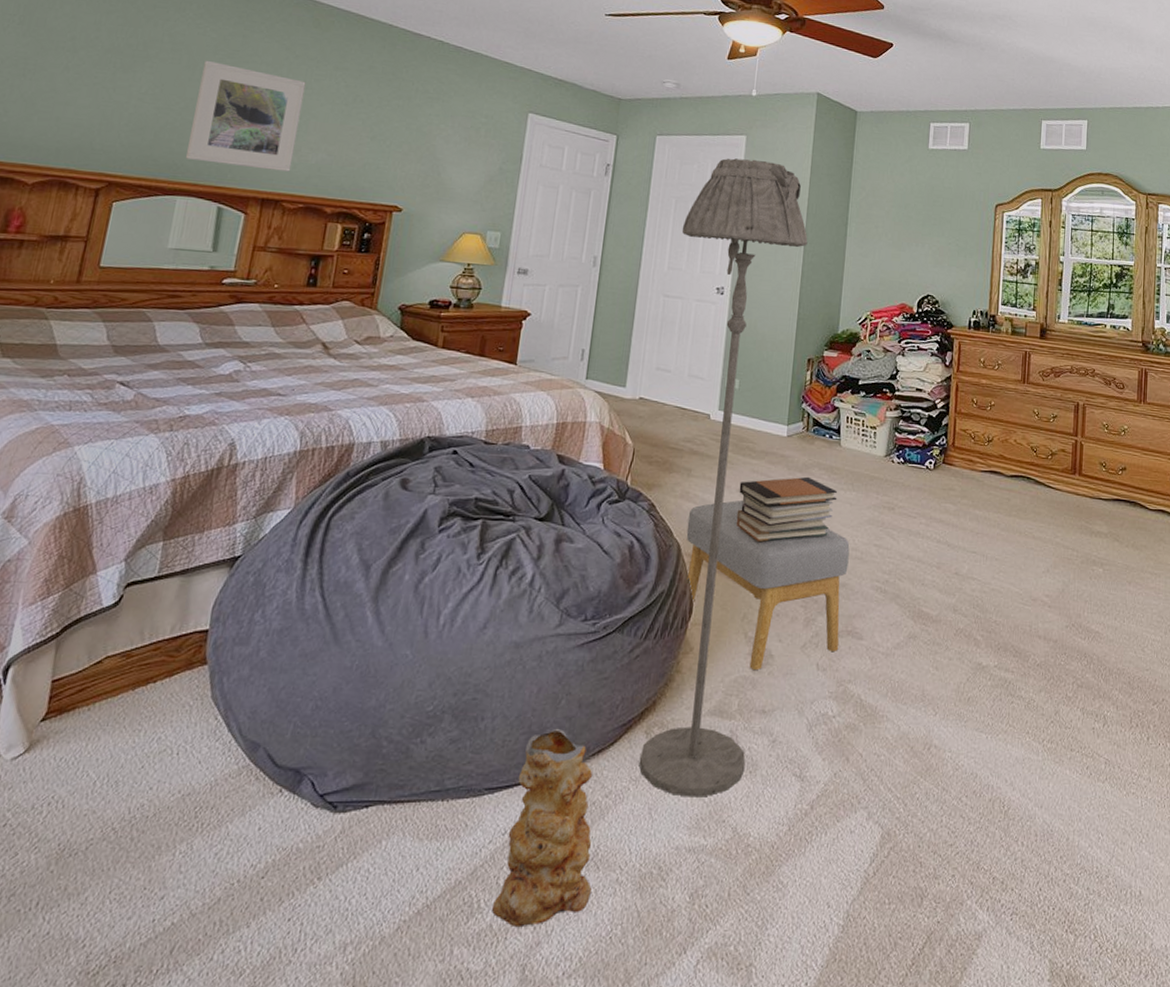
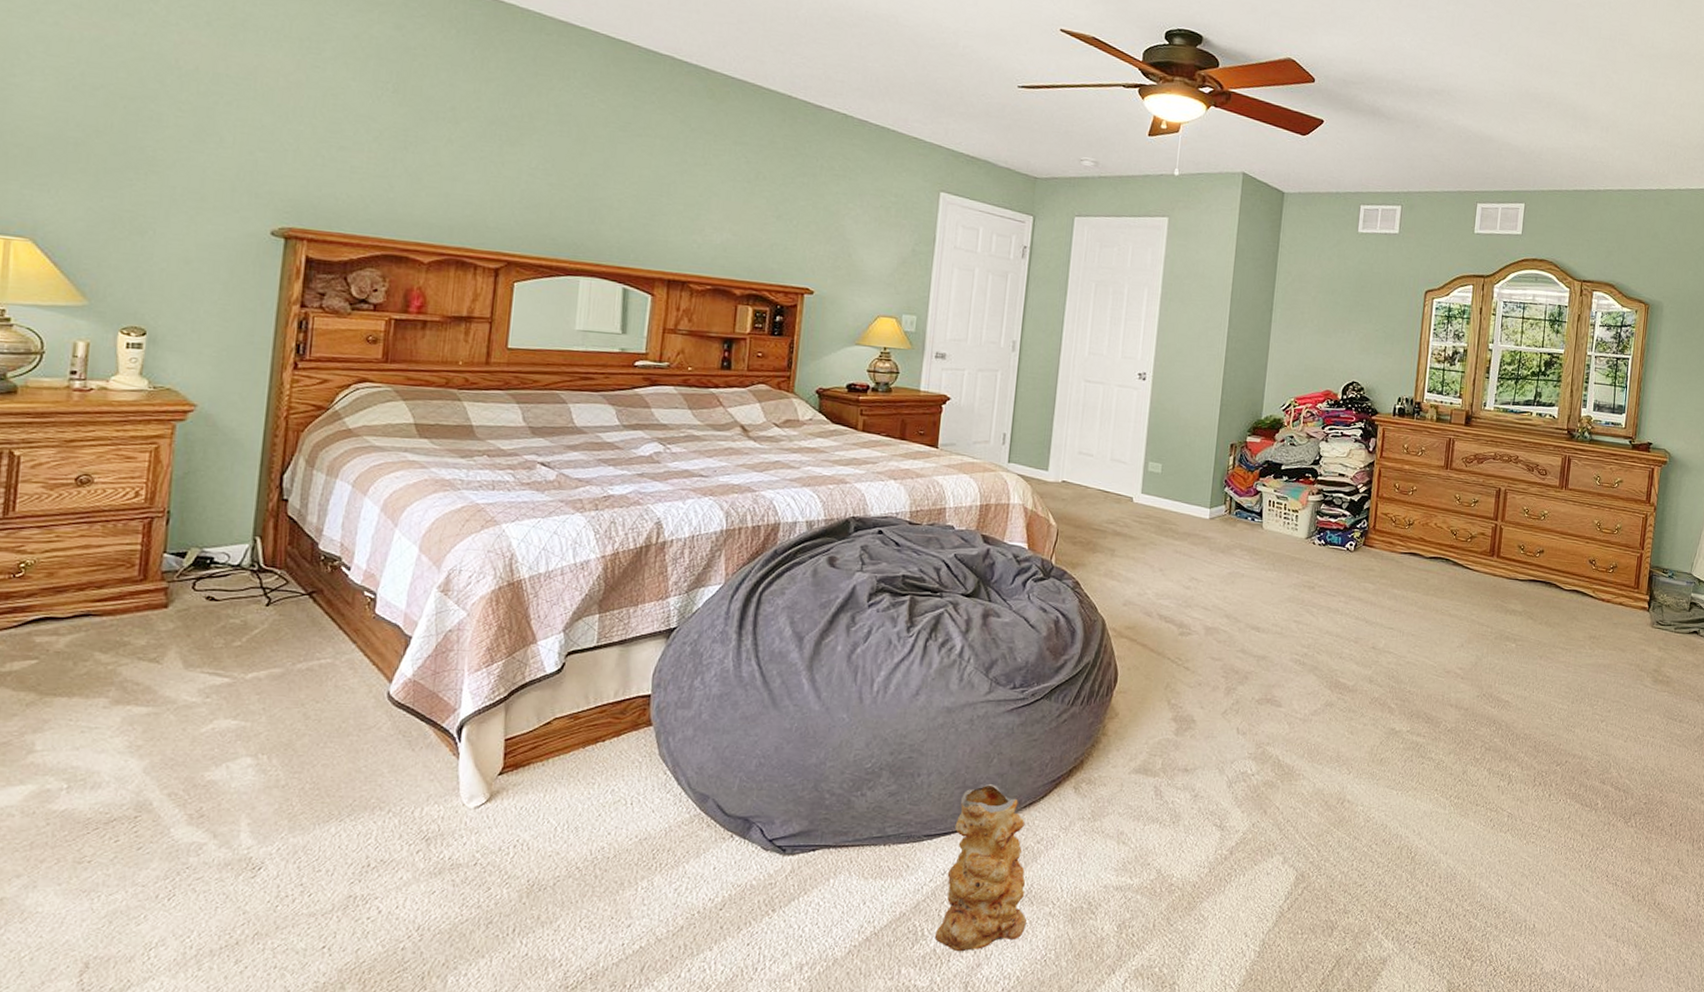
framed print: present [186,60,306,172] -> none [585,133,705,252]
floor lamp: present [638,158,808,797] -> none [1068,241,1232,844]
footstool: present [686,500,850,670] -> none [1110,579,1270,733]
book stack: present [736,476,838,542] -> none [1159,557,1259,618]

